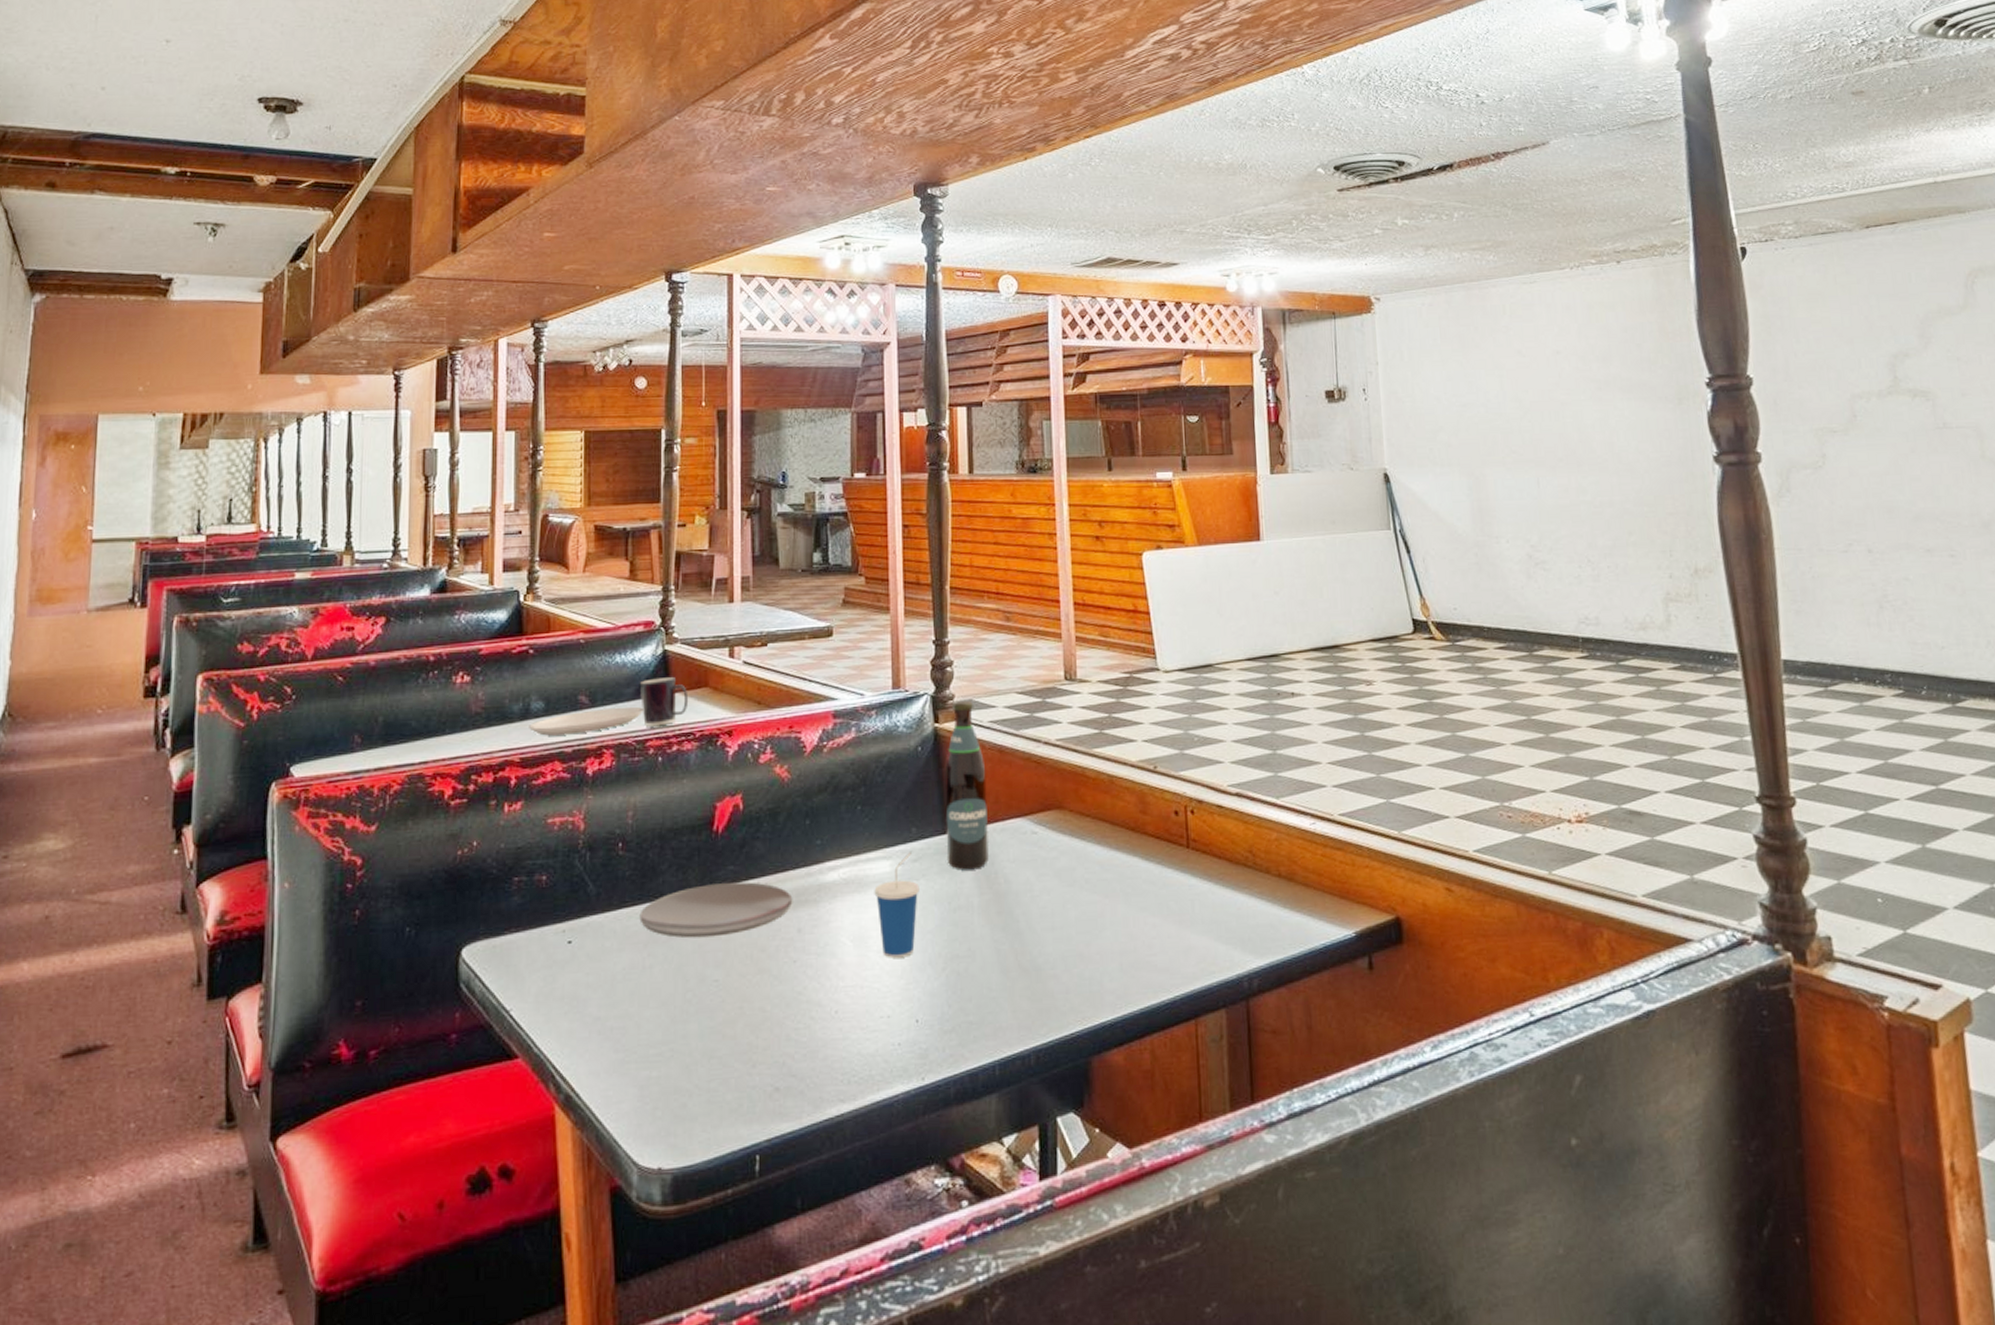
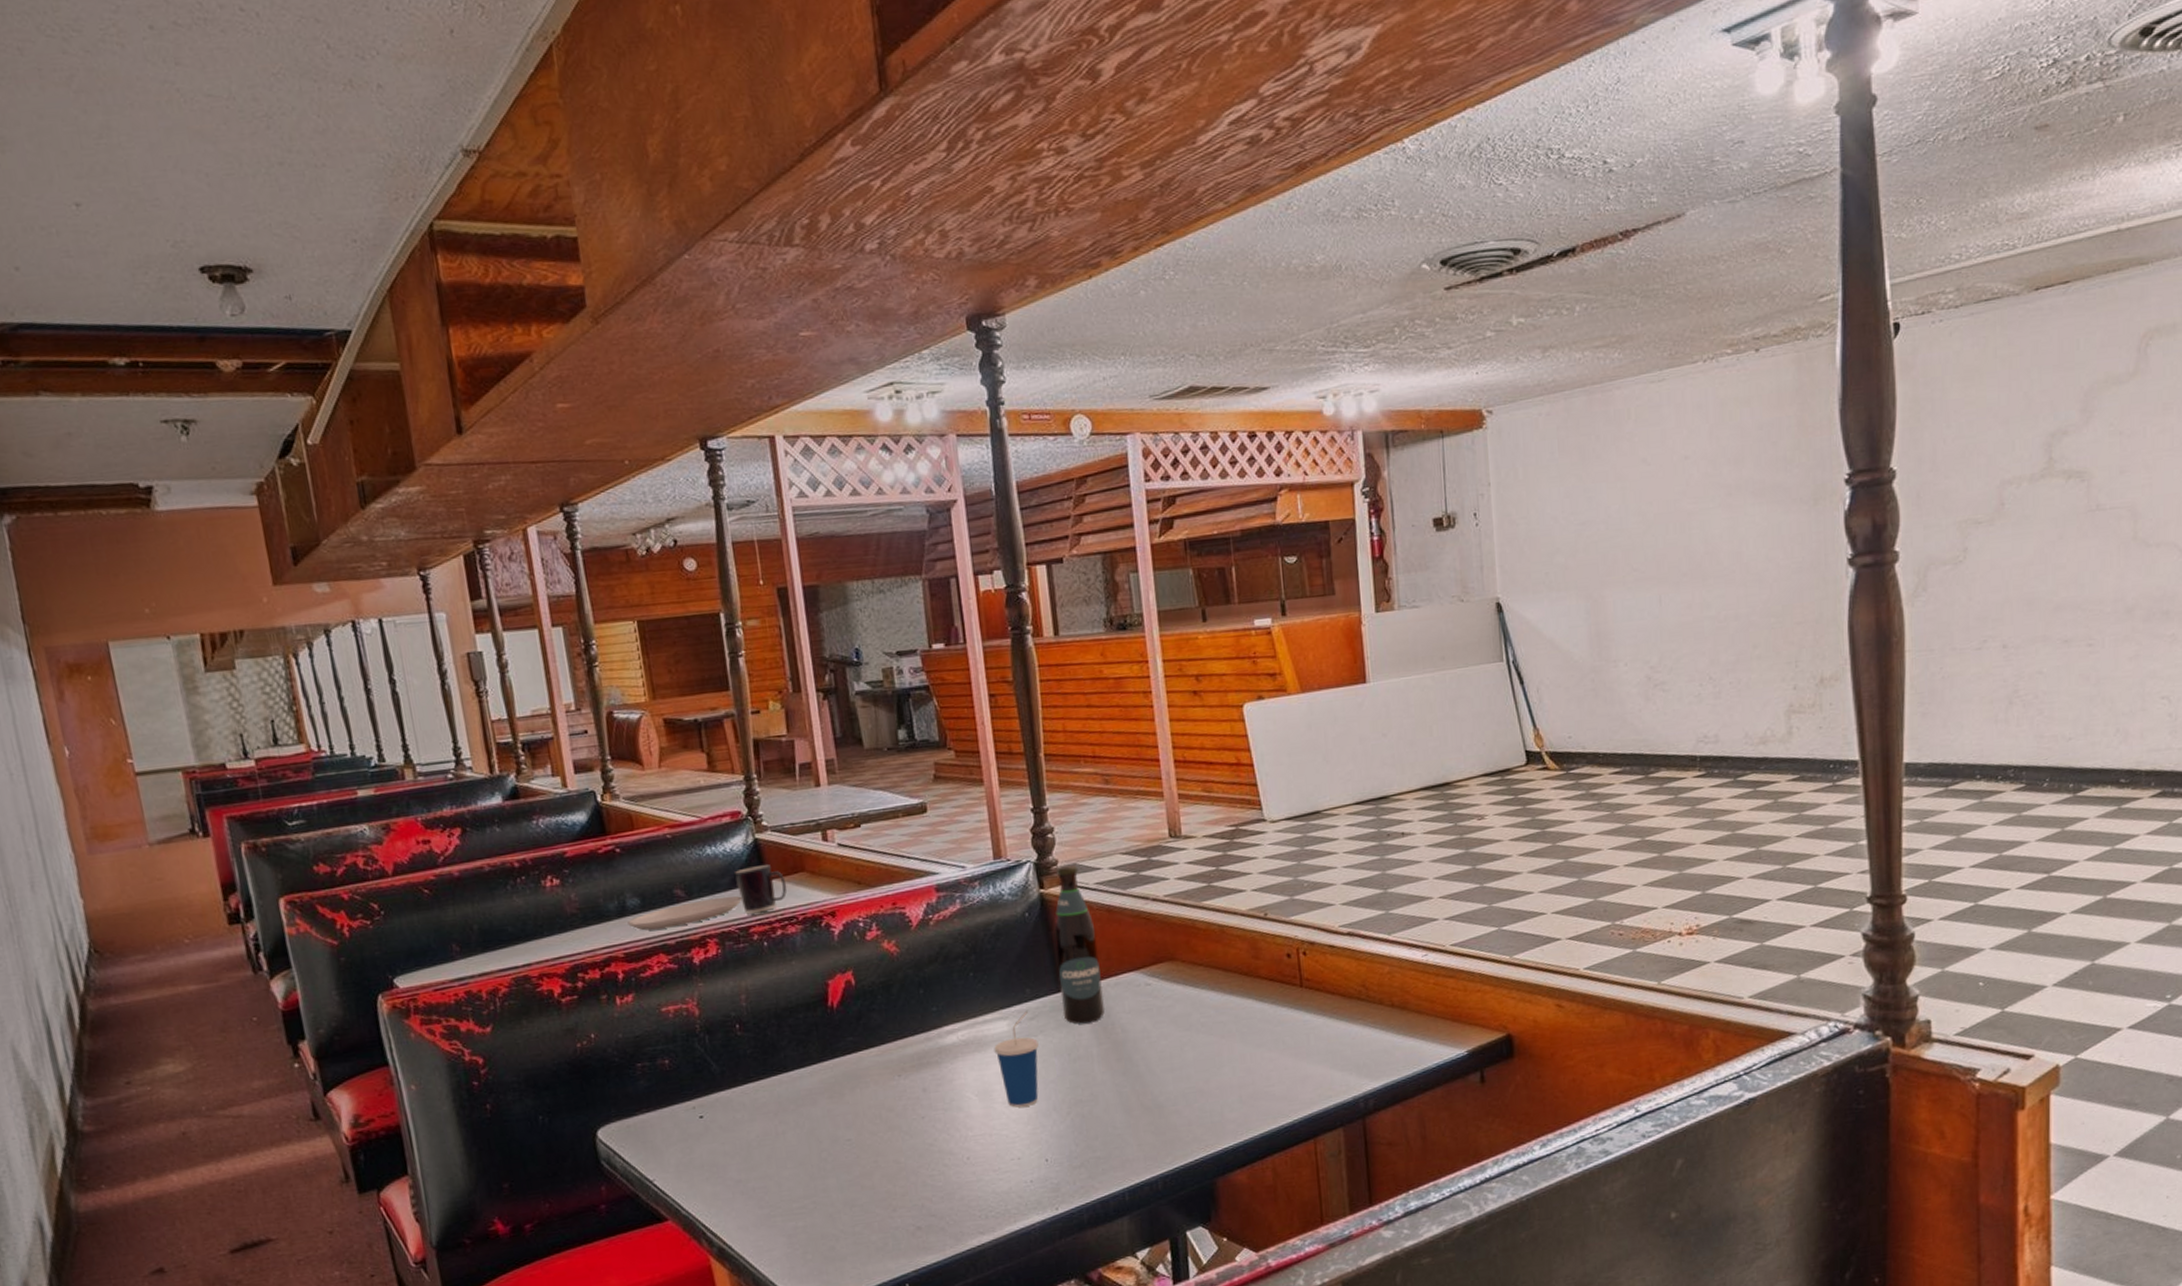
plate: present [639,882,793,938] -> none [766,1050,915,1105]

